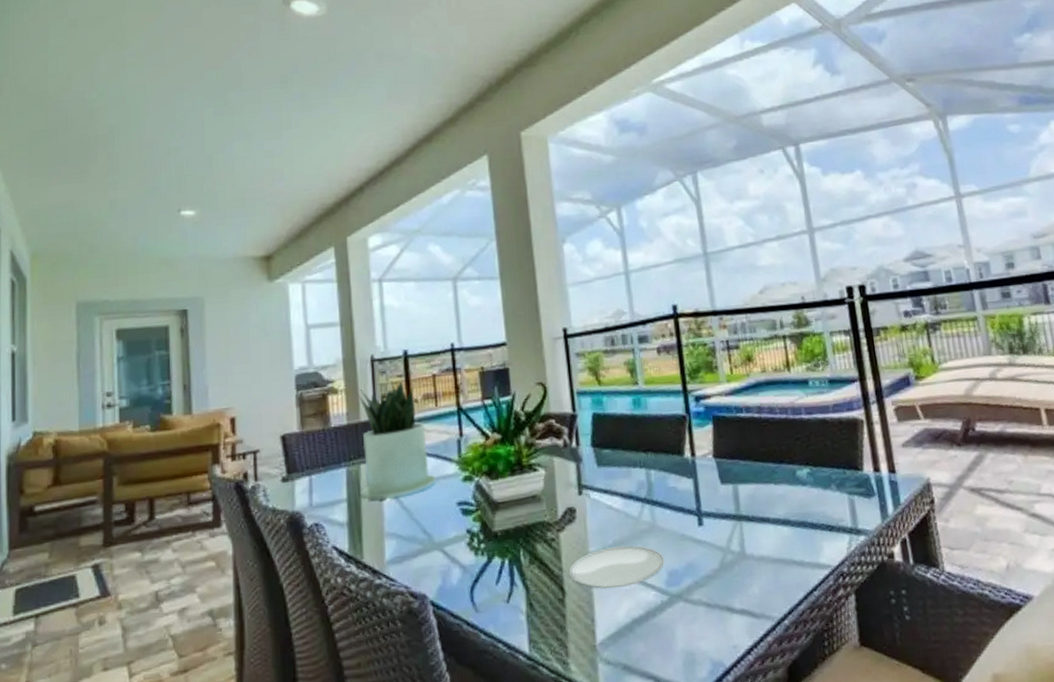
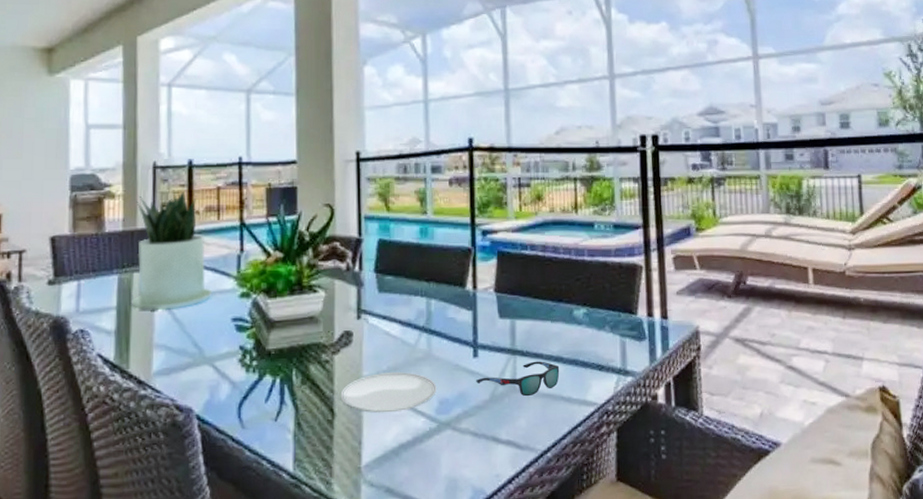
sunglasses: none [704,525,789,563] -> present [476,361,560,397]

